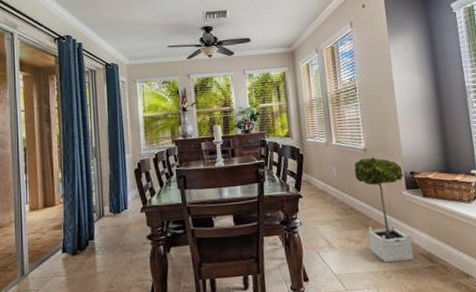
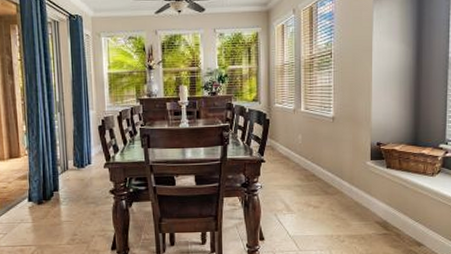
potted tree: present [354,156,414,263] -> none [320,125,370,228]

